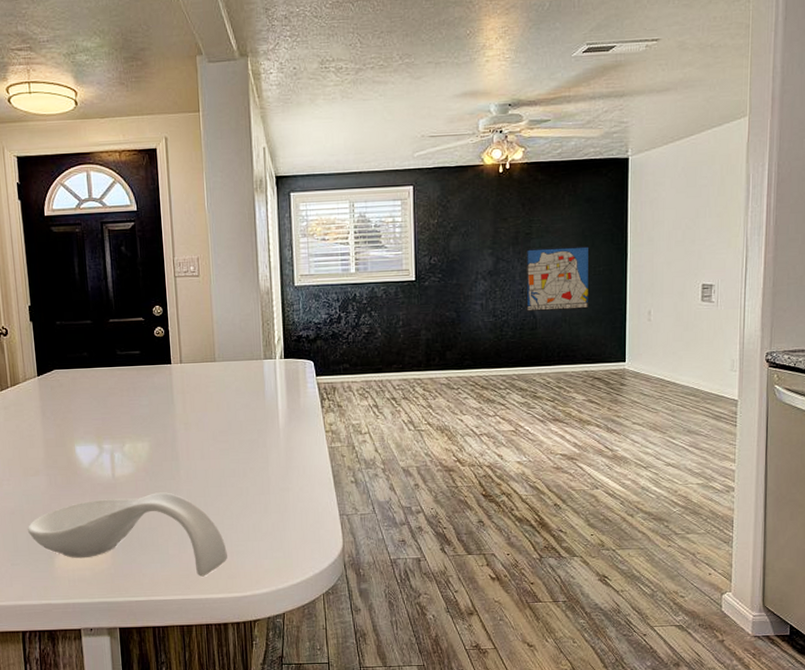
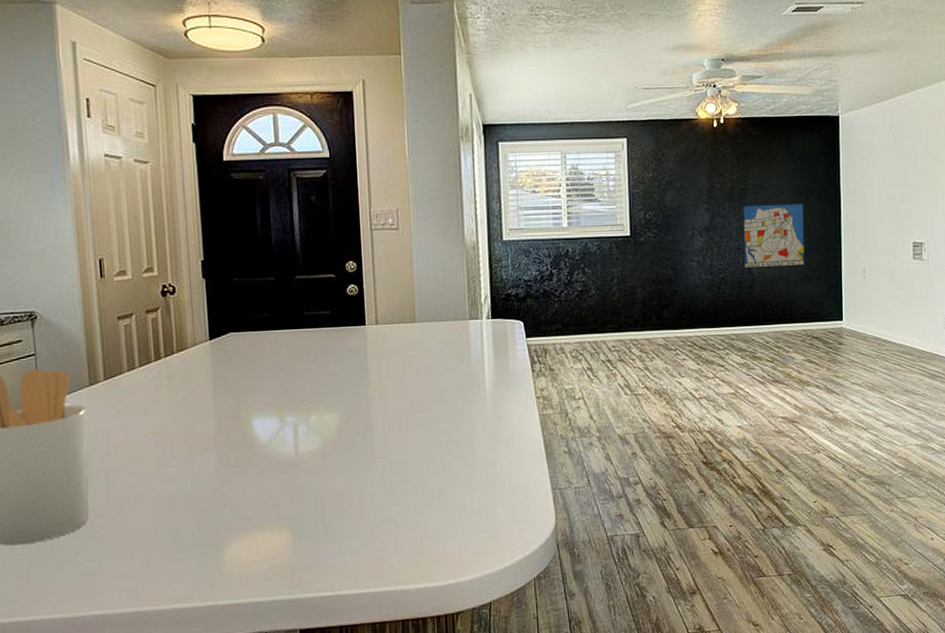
spoon rest: present [27,492,227,577] -> none [191,469,427,565]

